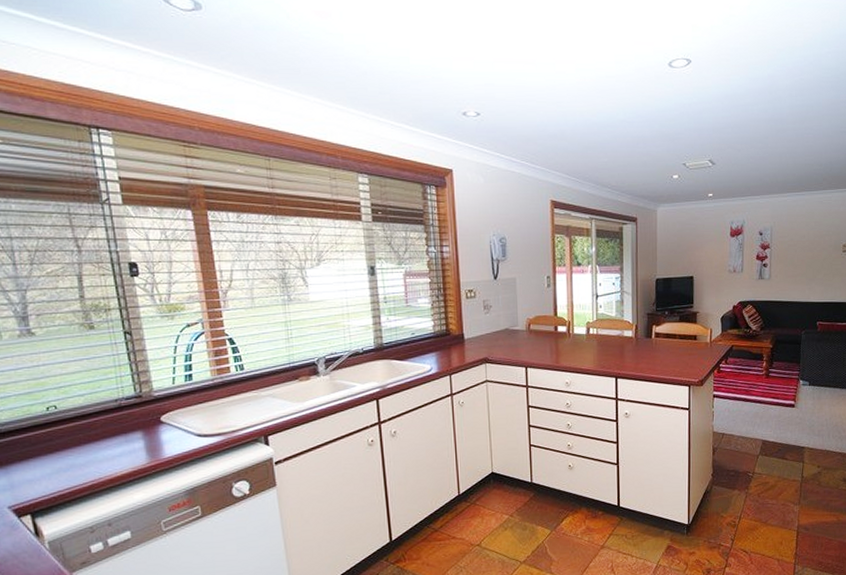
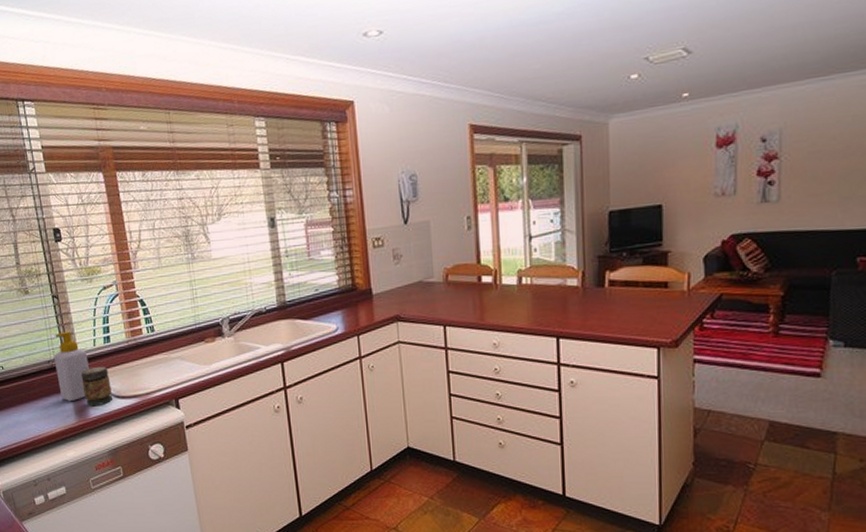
soap bottle: none [123,368,166,441] -> present [54,331,89,401]
jar: none [156,404,193,446] -> present [81,366,113,407]

